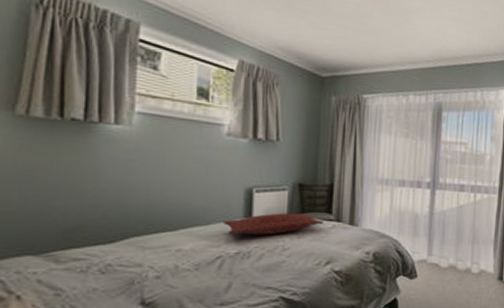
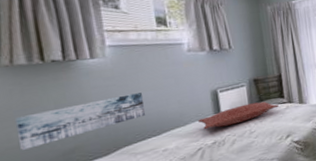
wall art: none [19,174,166,218] -> present [15,93,146,150]

